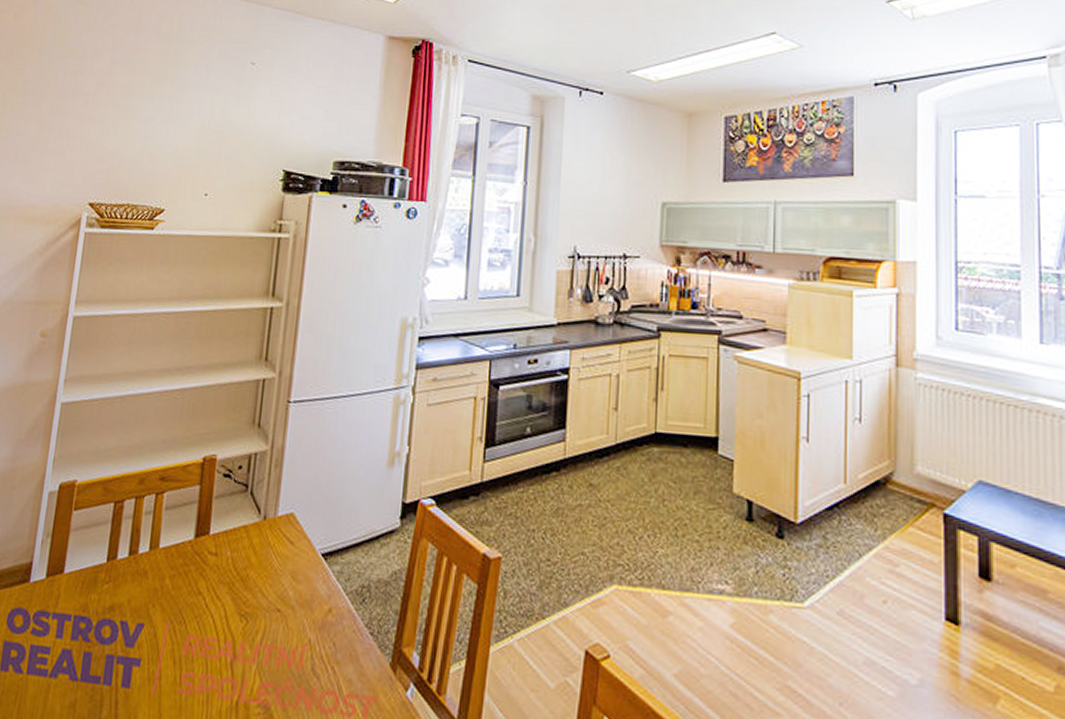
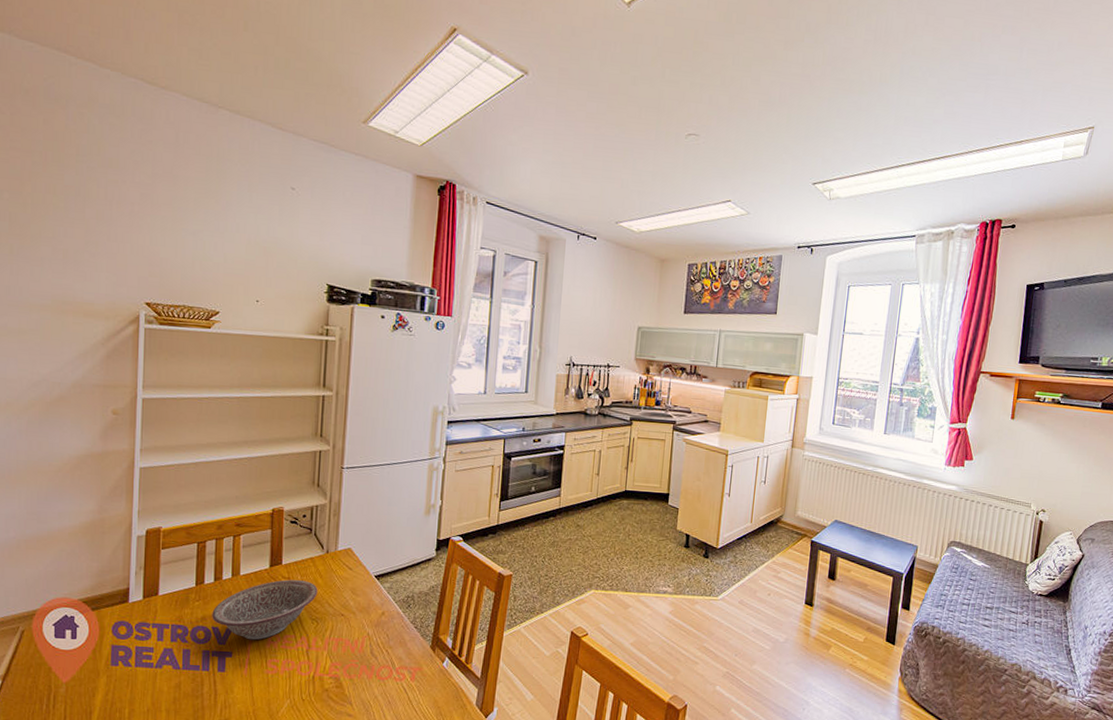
decorative bowl: none [121,556,250,643] -> present [212,579,318,640]

